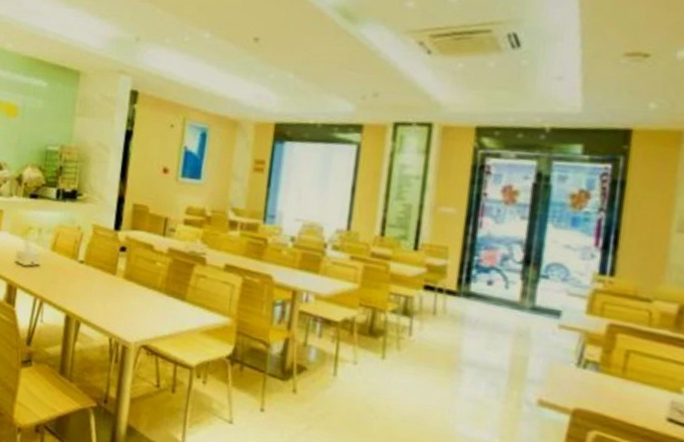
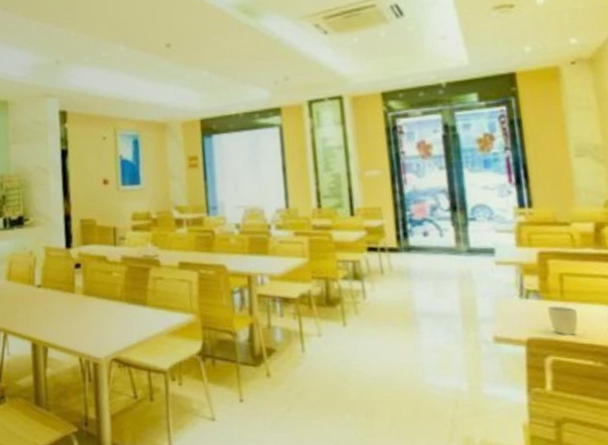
cup: none [602,380,637,415] -> present [546,306,578,336]

